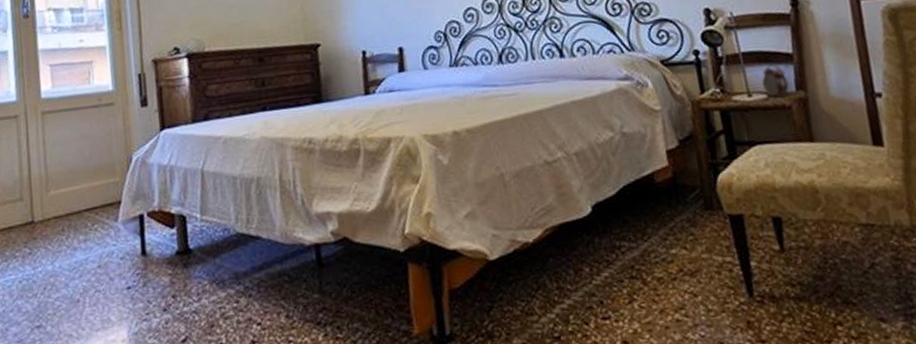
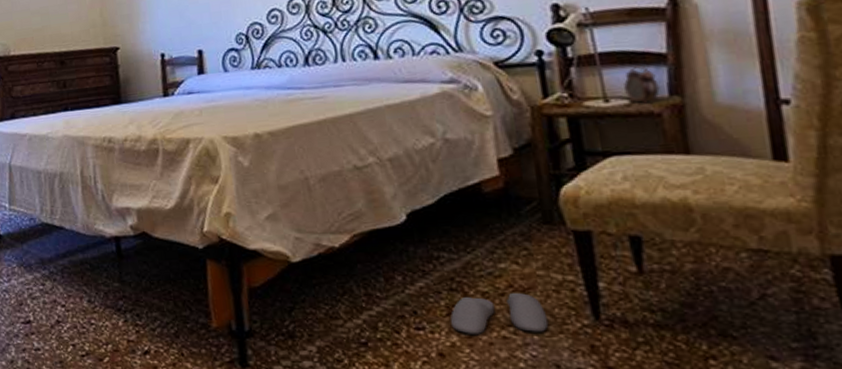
slippers: none [631,276,713,321] -> present [450,292,549,335]

